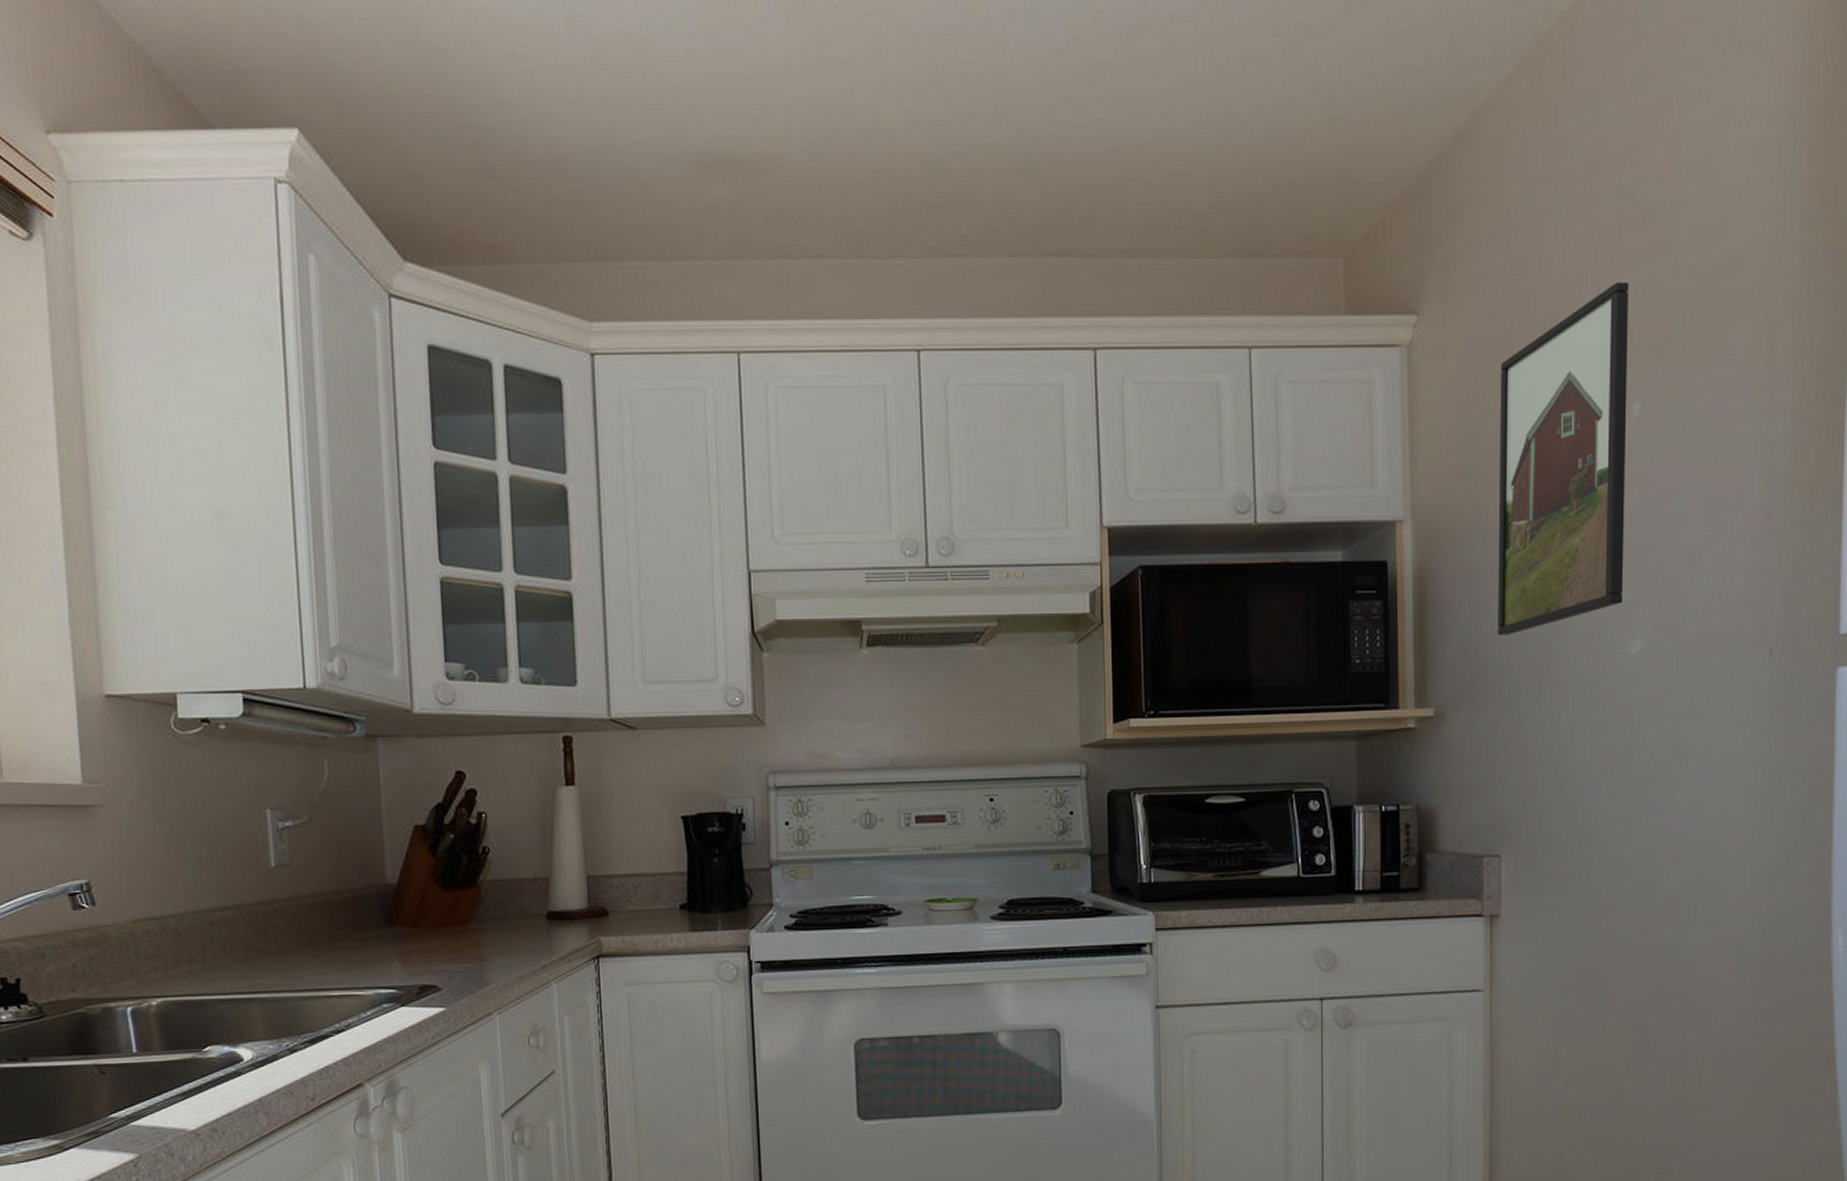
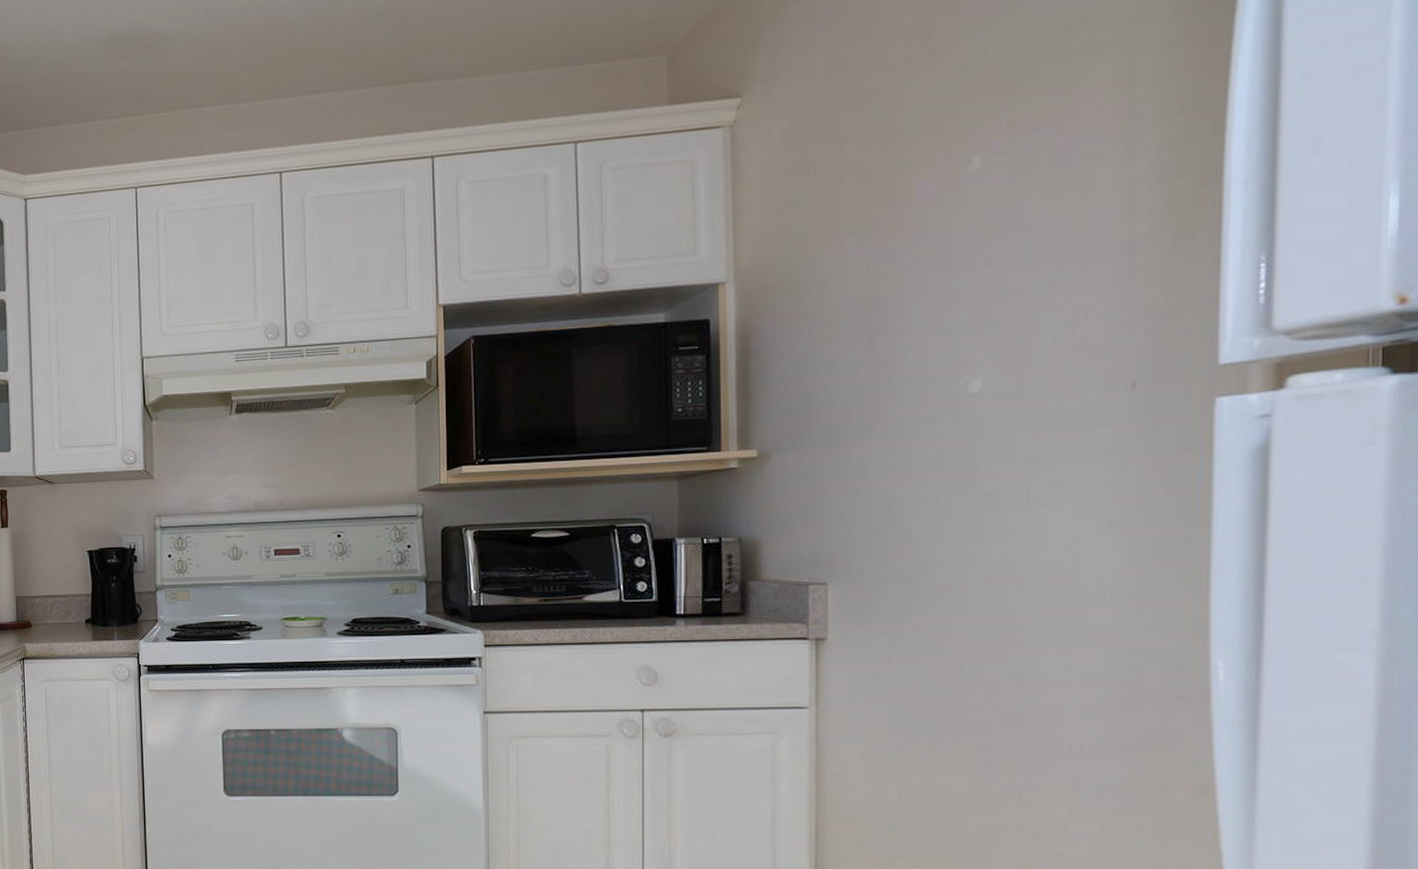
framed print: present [1498,282,1630,636] -> none [825,44,968,381]

